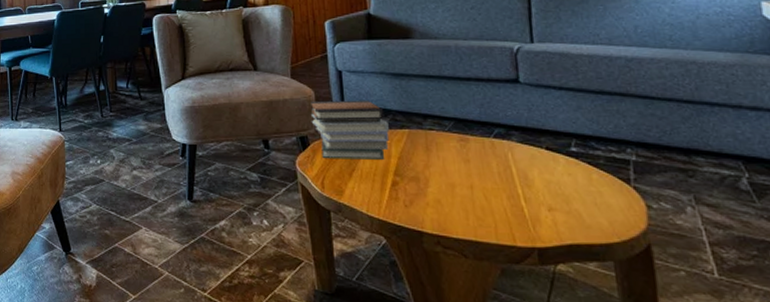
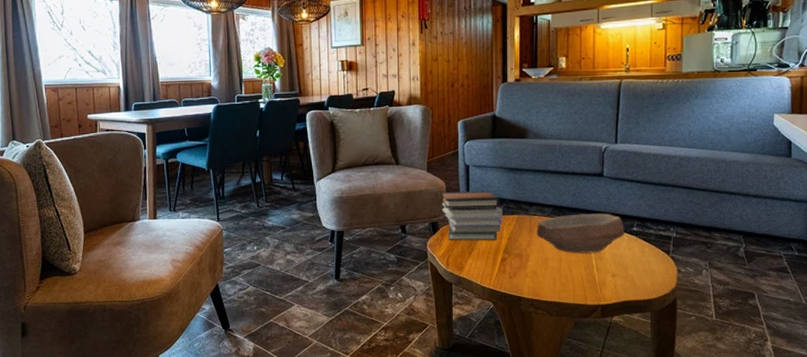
bowl: none [435,128,559,179] -> present [536,213,625,253]

